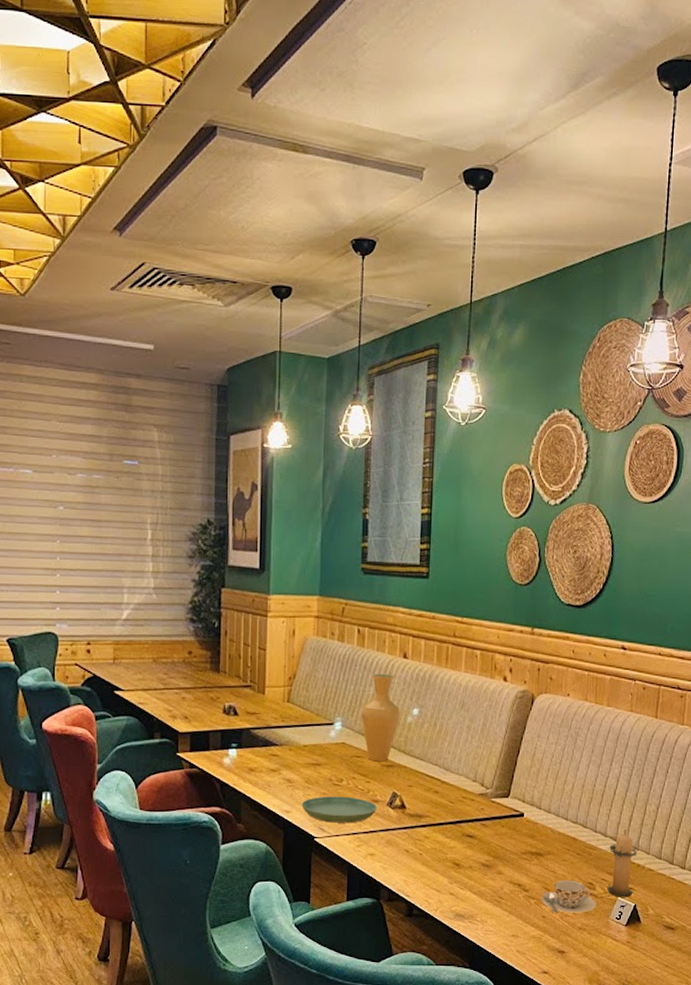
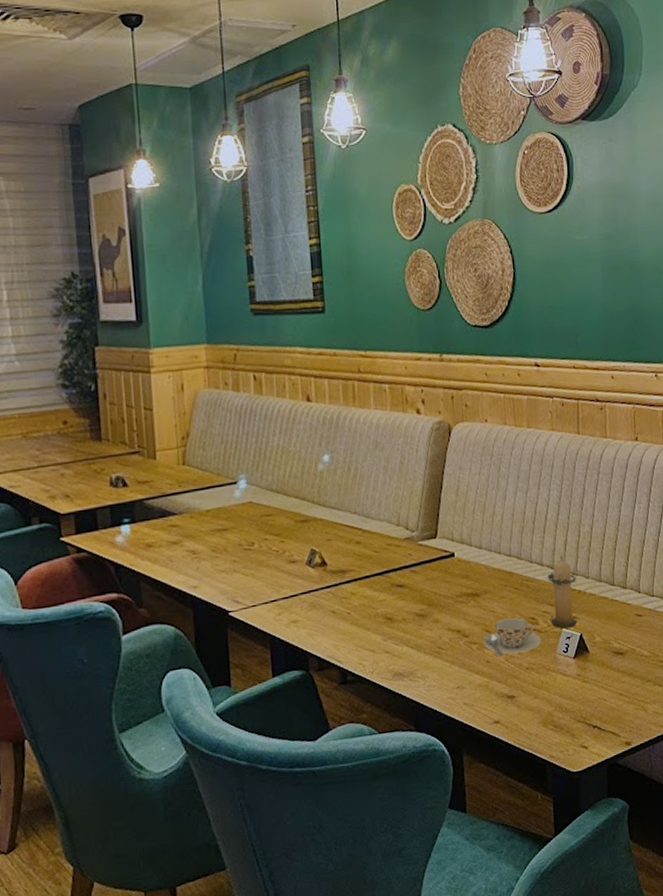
saucer: present [301,796,377,823] -> none [210,561,295,593]
vase: present [361,674,401,762] -> none [266,421,311,519]

